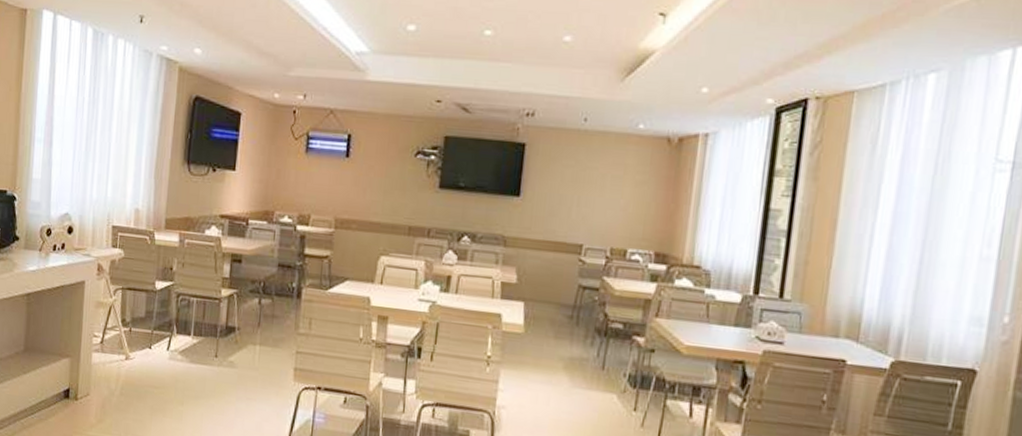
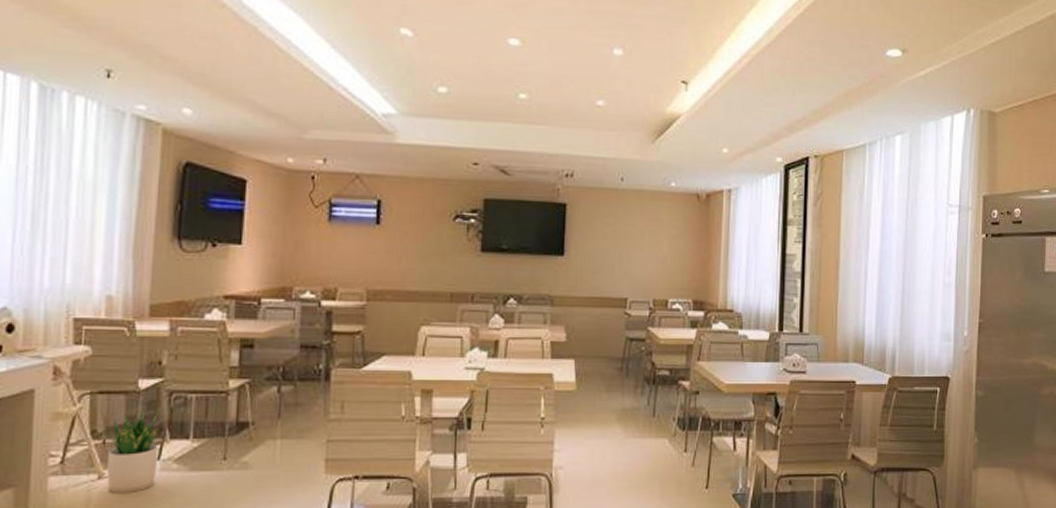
planter: none [131,308,171,375] -> present [107,410,161,494]

